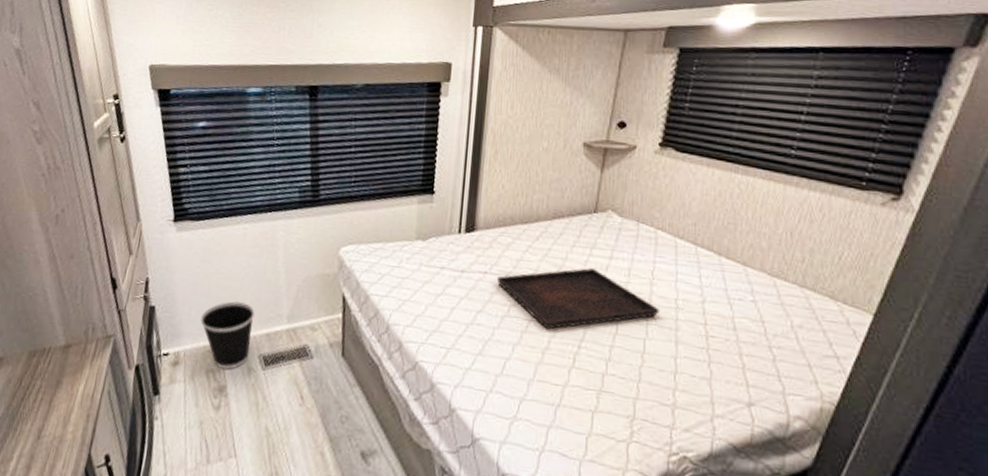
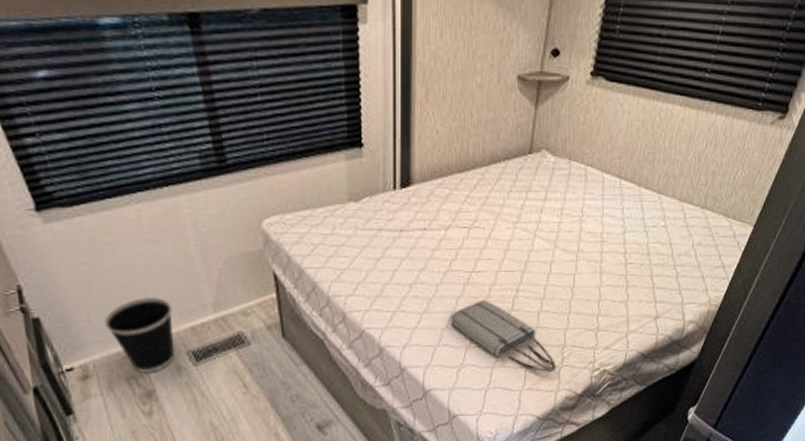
serving tray: present [496,268,660,330] -> none [436,213,588,278]
tote bag: none [505,350,624,446] -> present [450,299,557,372]

